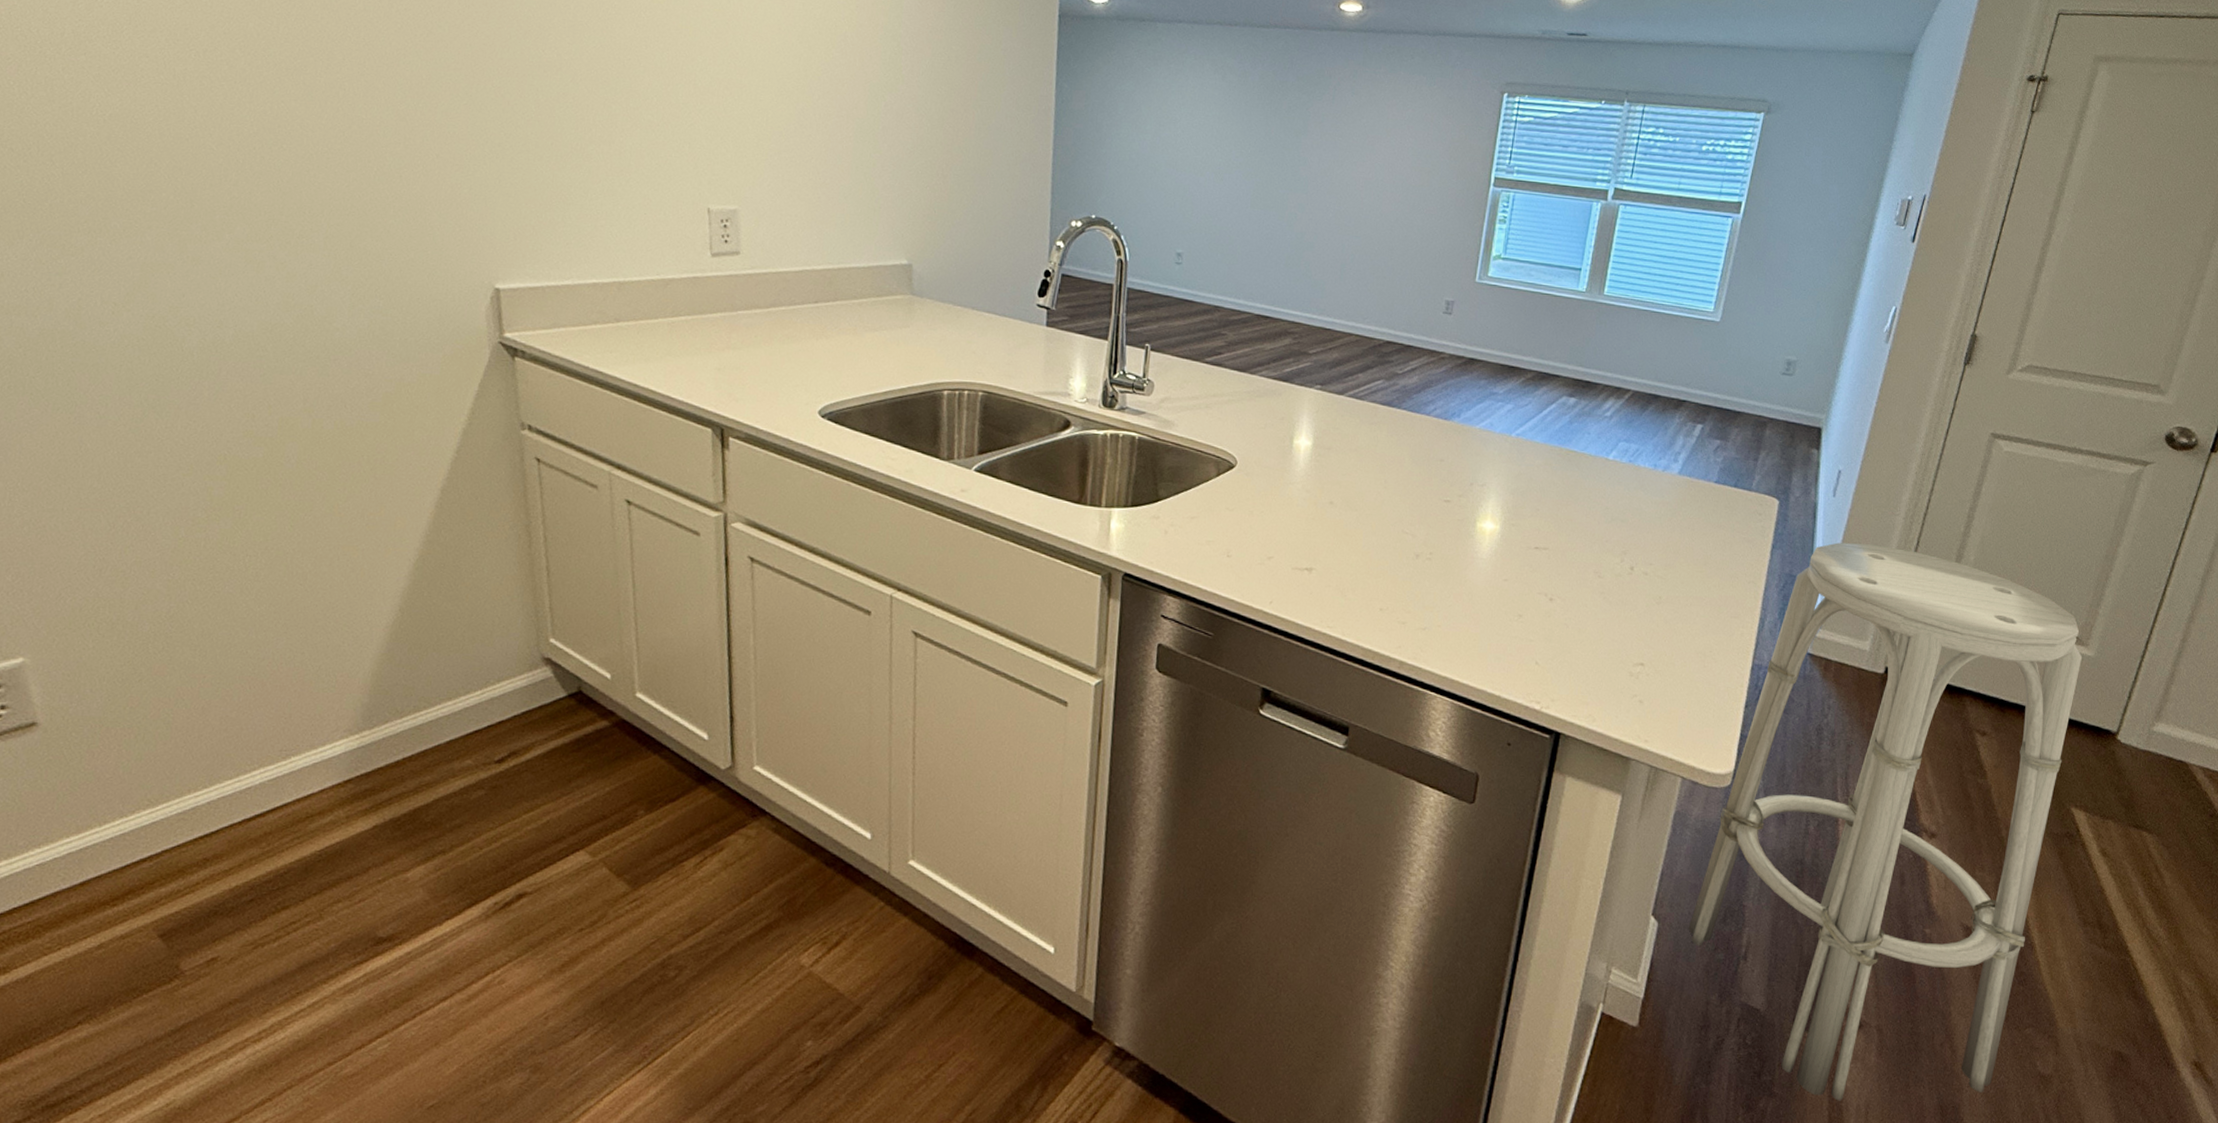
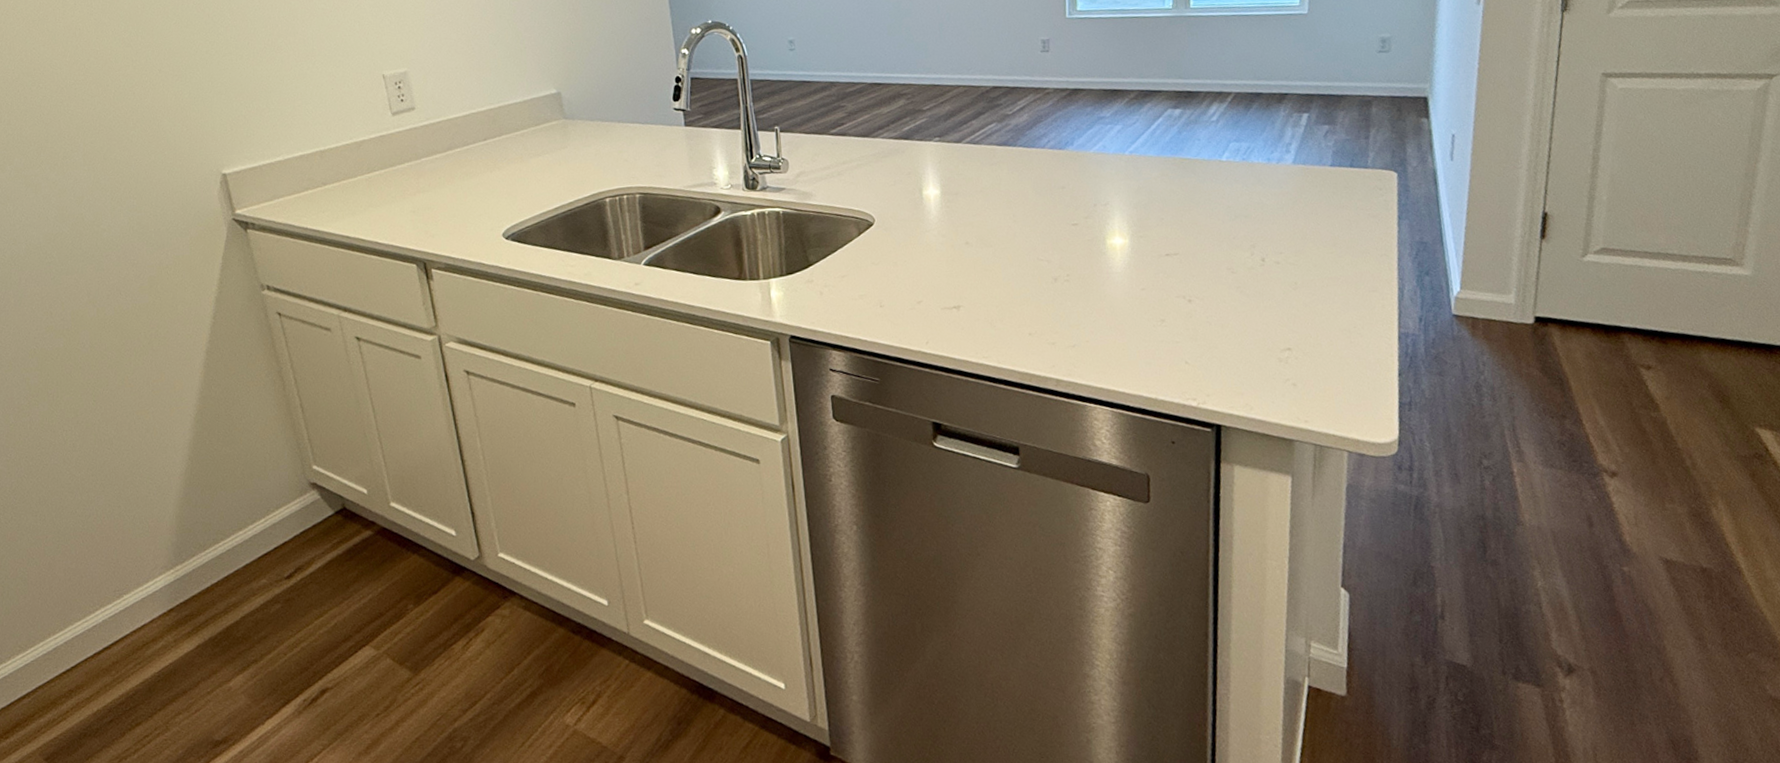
bar stool: present [1689,542,2083,1101] -> none [1380,200,1740,747]

